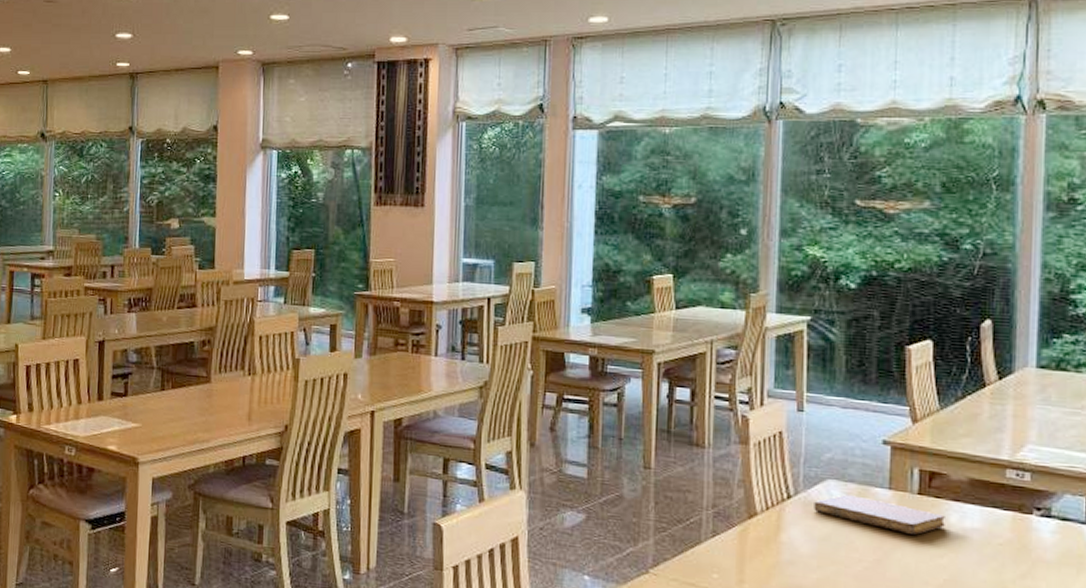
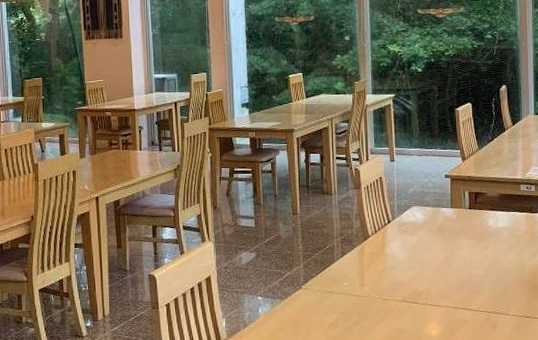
notebook: present [814,494,945,535] -> none [405,215,486,237]

